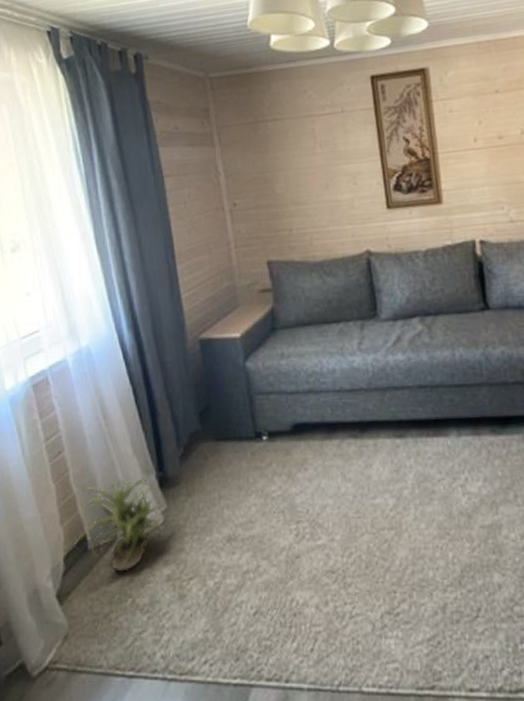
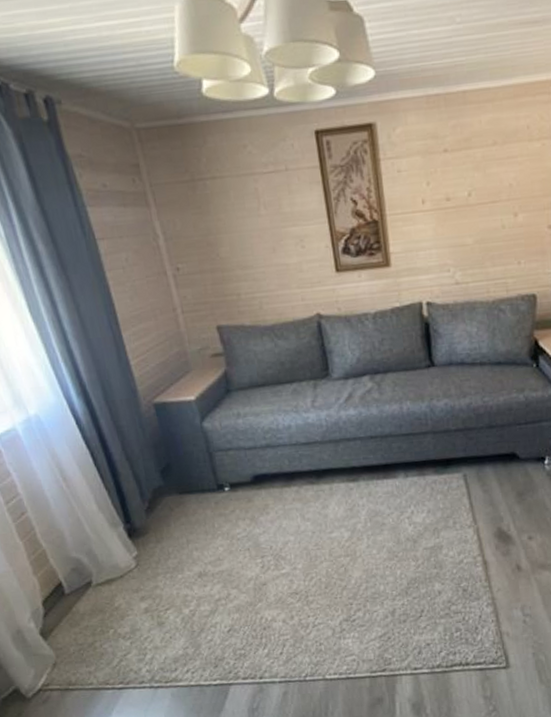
potted plant: present [74,478,166,572] -> none [50,530,137,610]

